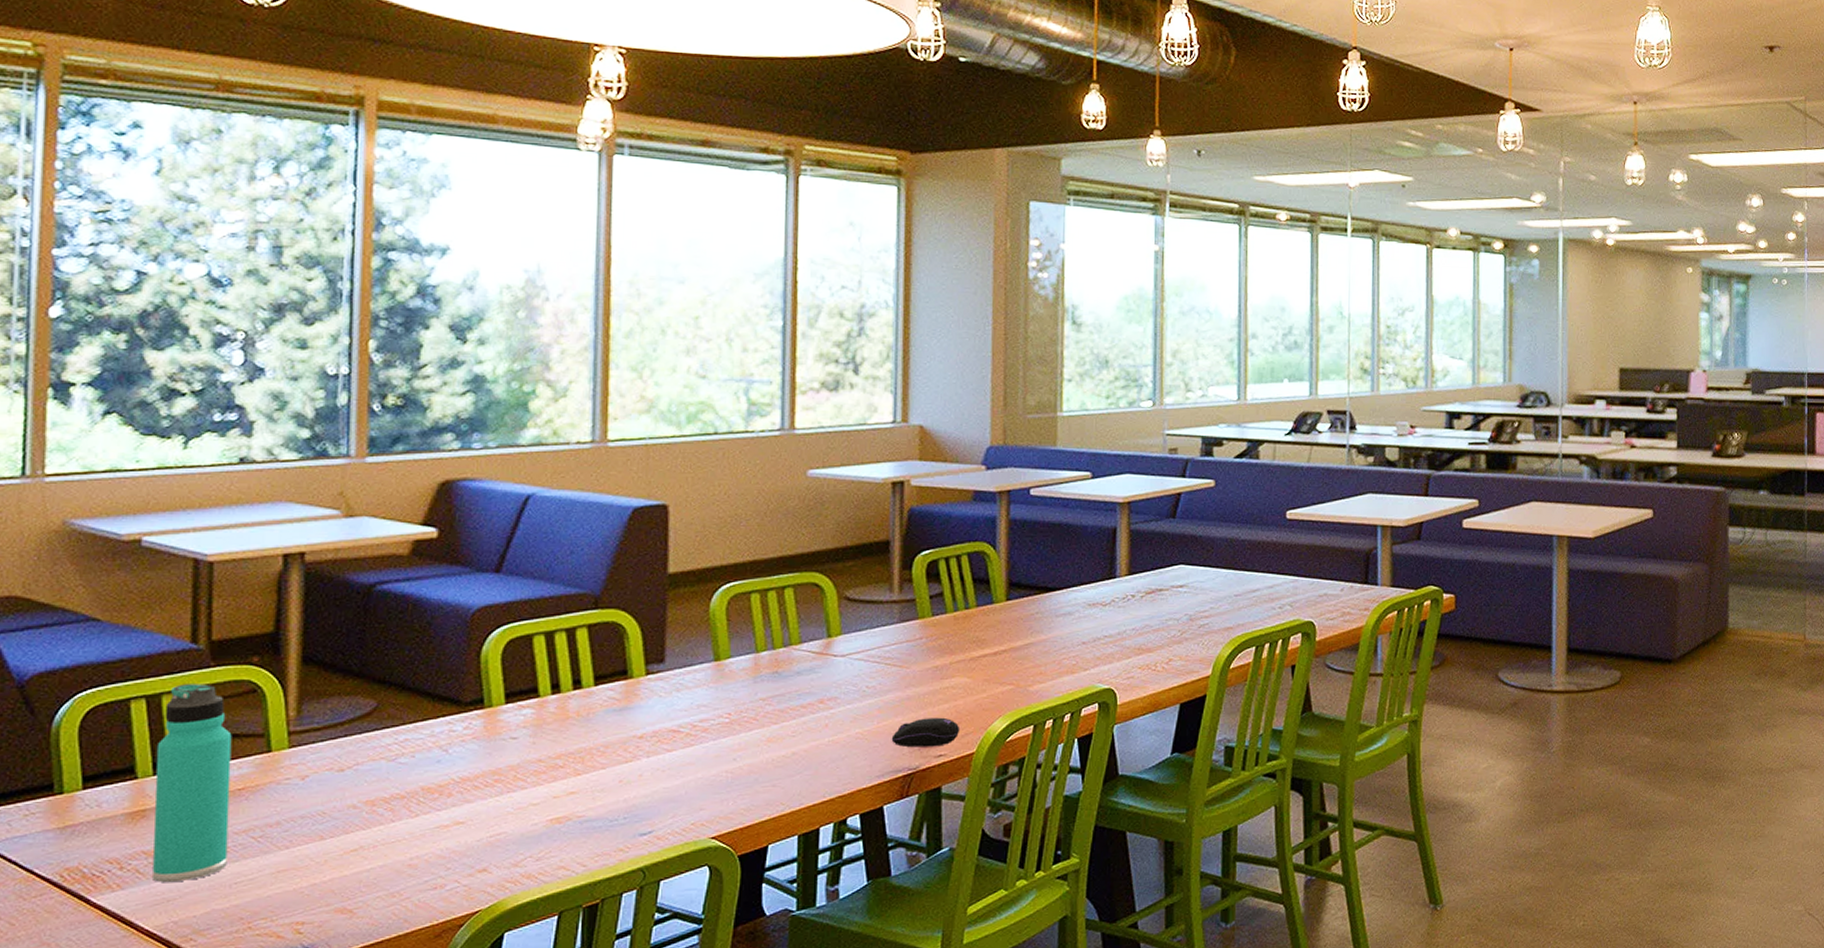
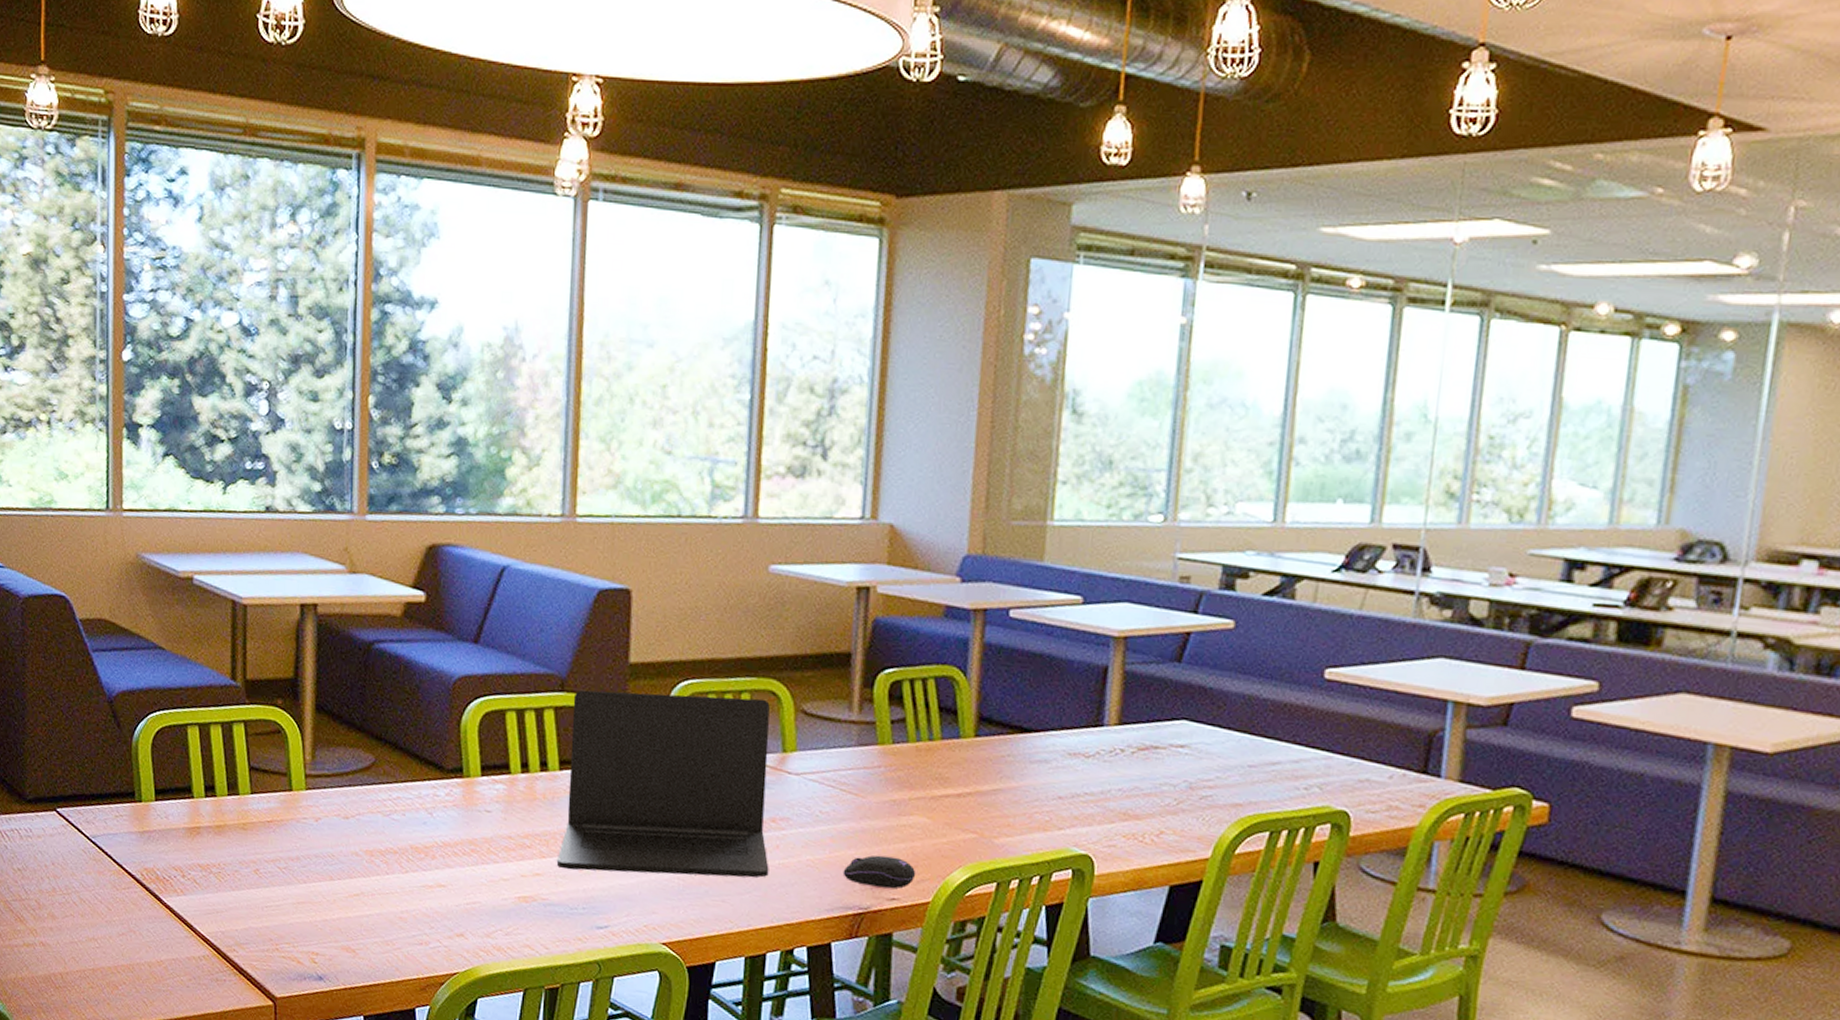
thermos bottle: present [153,684,232,883] -> none [205,717,263,897]
laptop: none [594,591,819,783] -> present [557,689,770,878]

